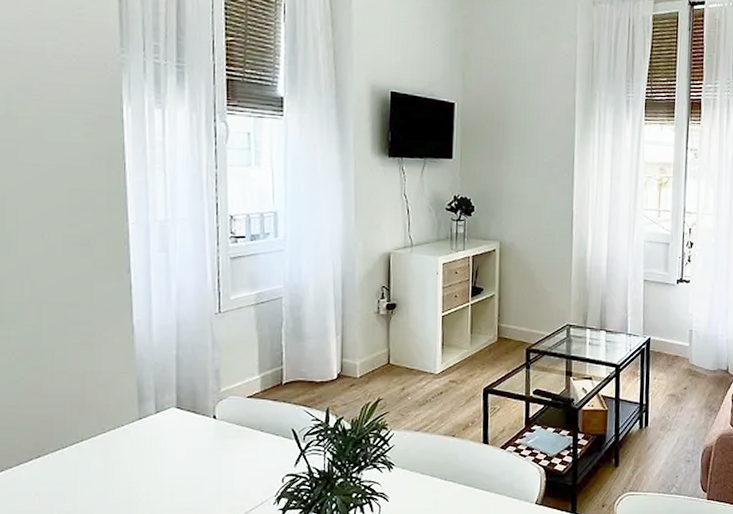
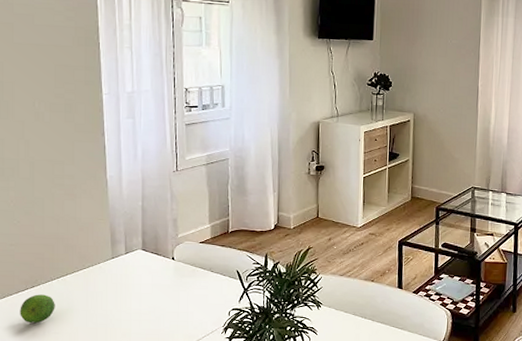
fruit: none [21,465,67,502] -> present [20,294,55,324]

